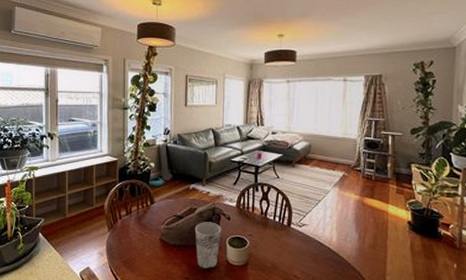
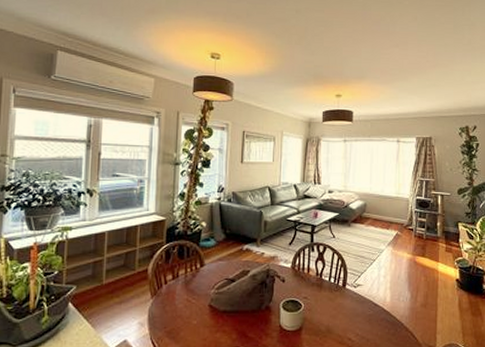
cup: present [194,222,221,270] -> none [247,285,275,337]

